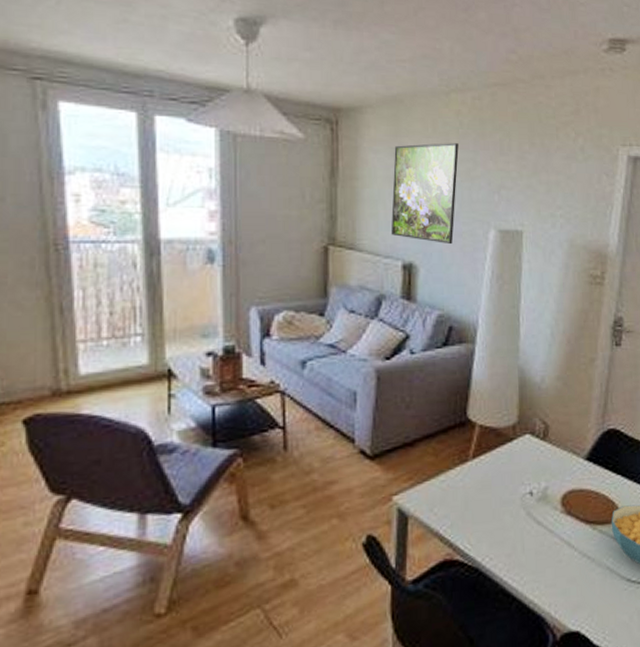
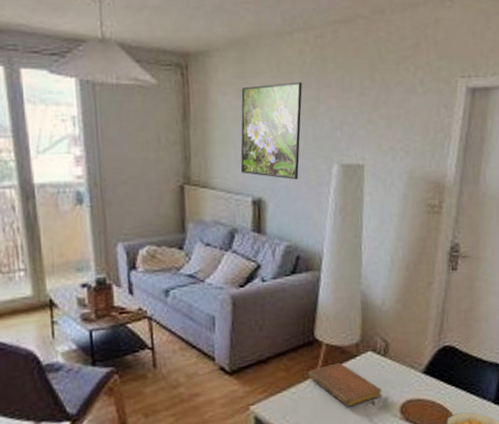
notebook: none [458,447,541,498] -> present [307,363,382,407]

